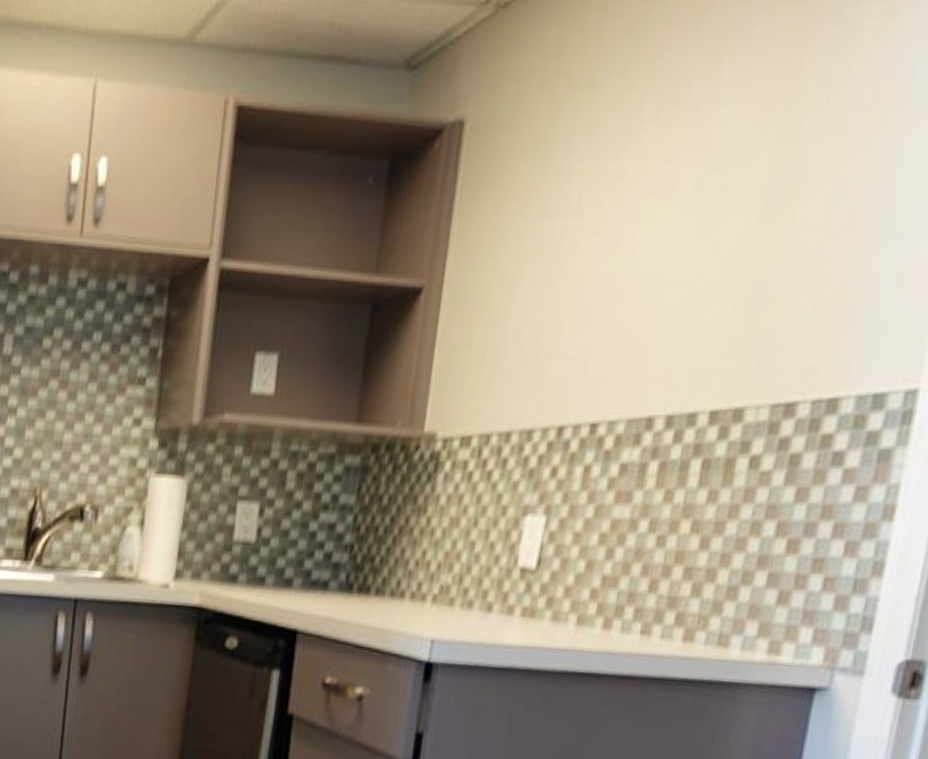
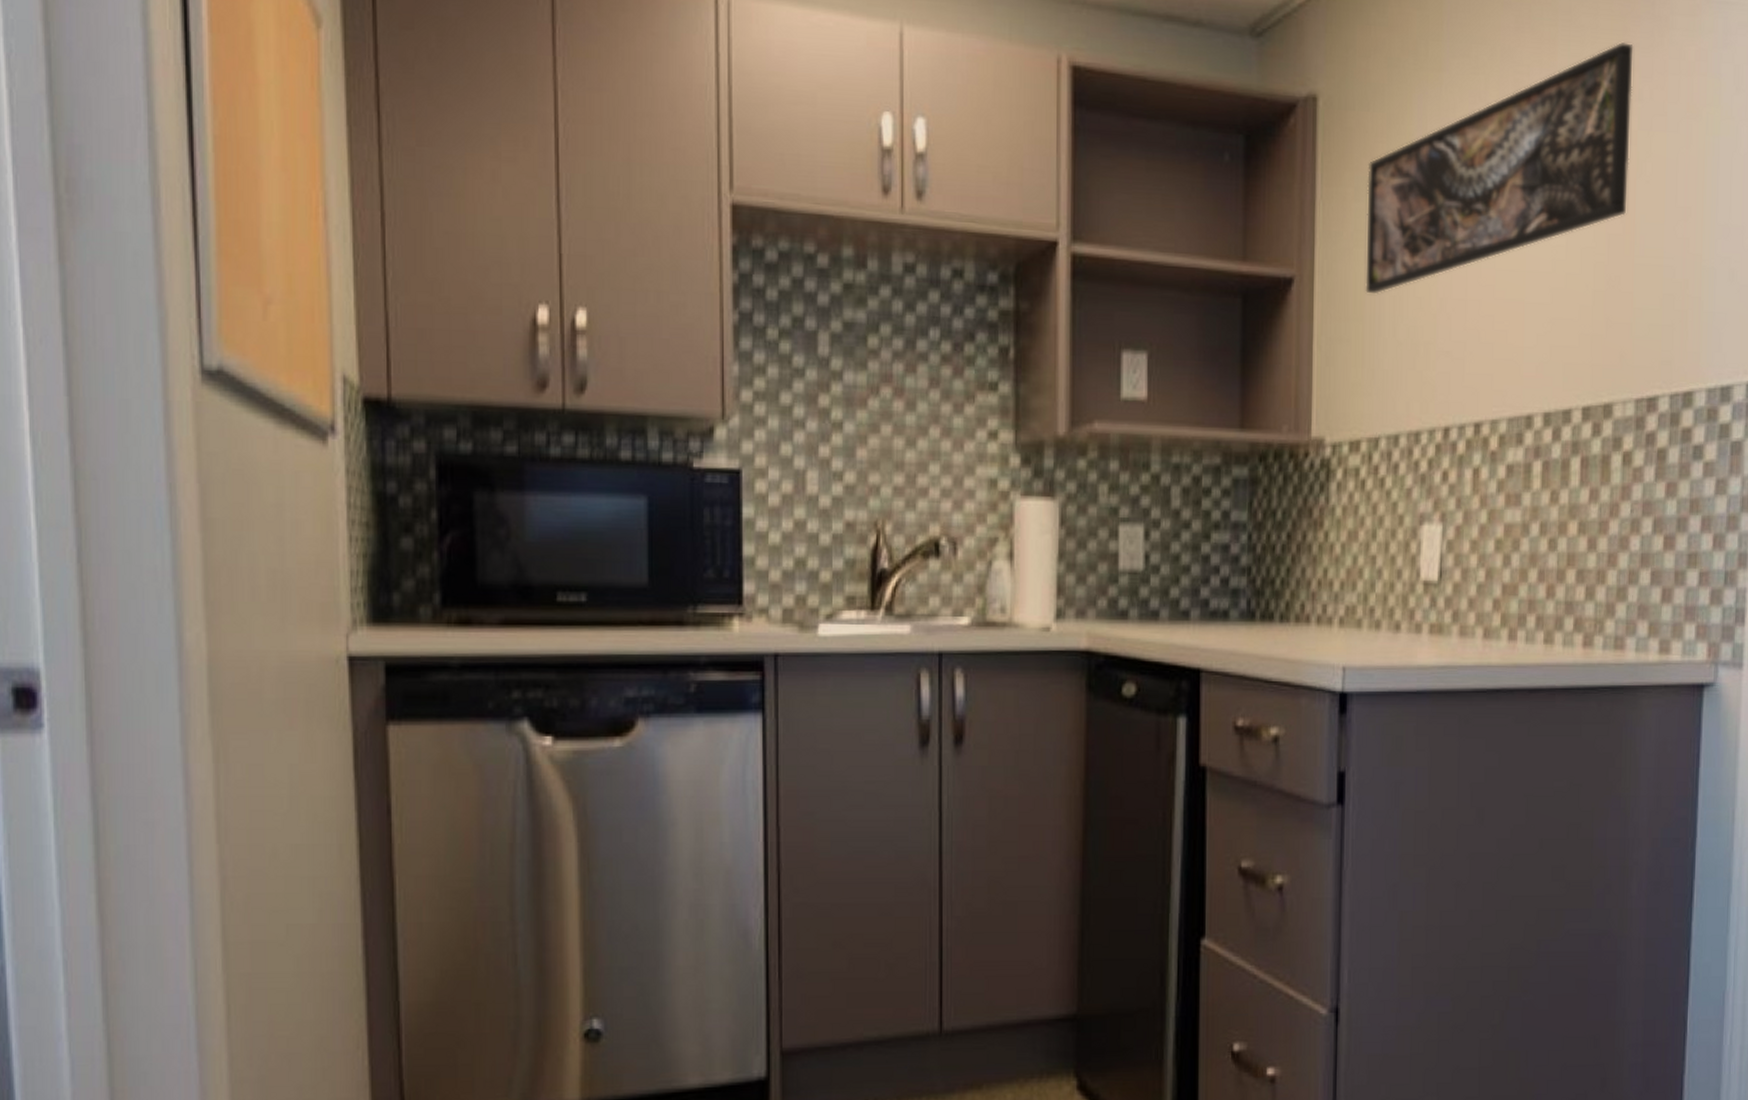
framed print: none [493,51,813,302] -> present [1365,42,1633,295]

